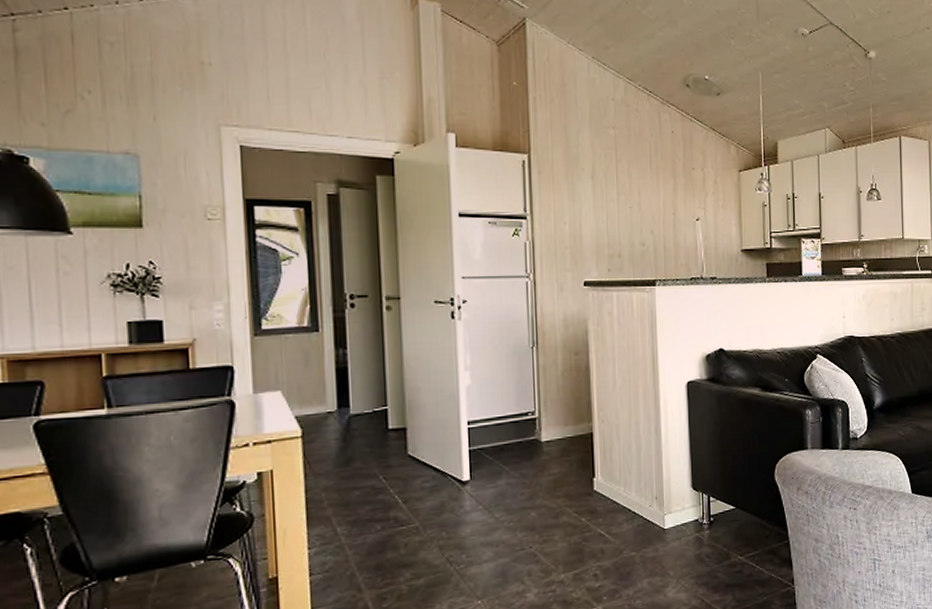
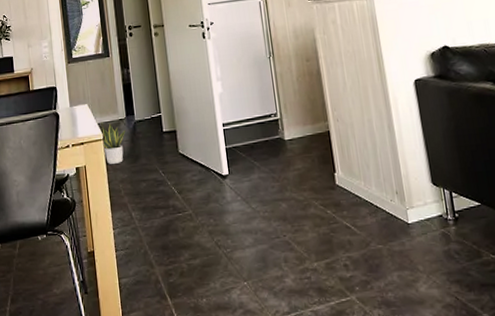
potted plant: none [299,415,336,469] -> present [101,122,126,165]

